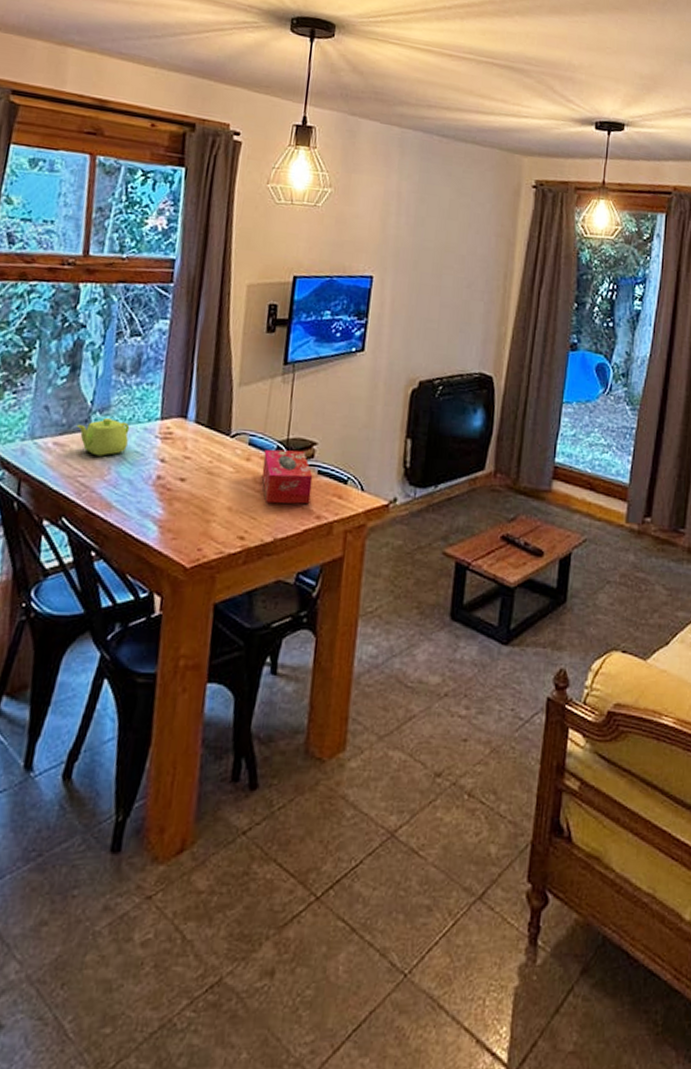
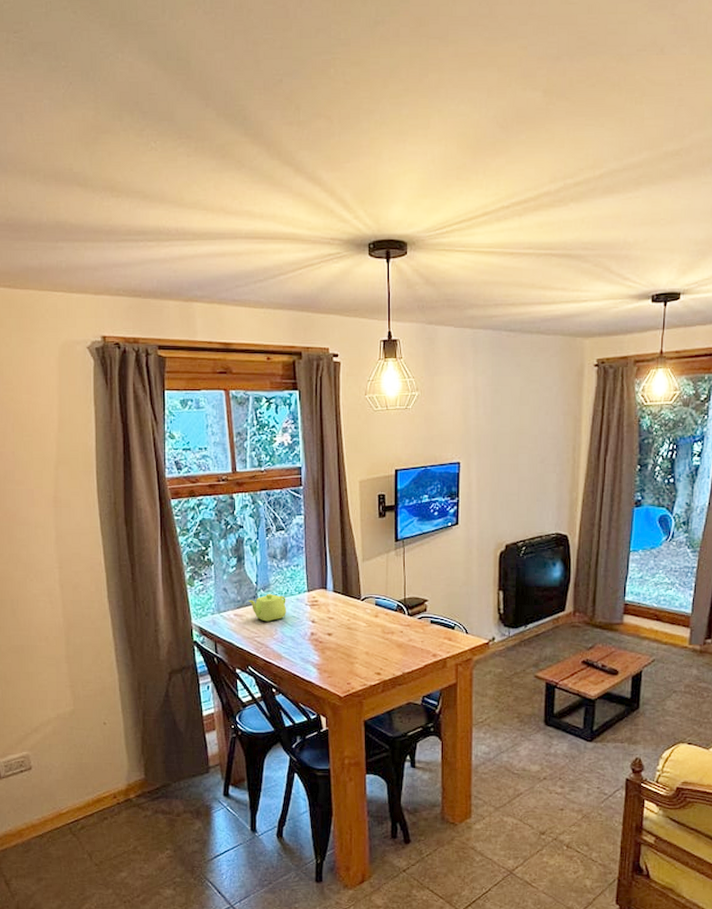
tissue box: present [261,449,313,505] -> none [388,606,427,647]

